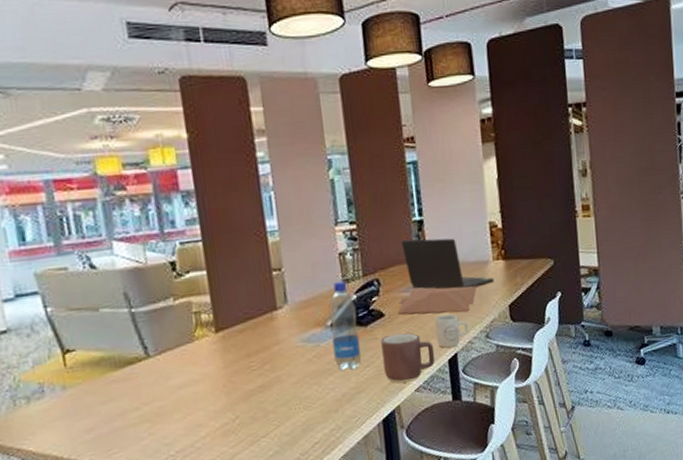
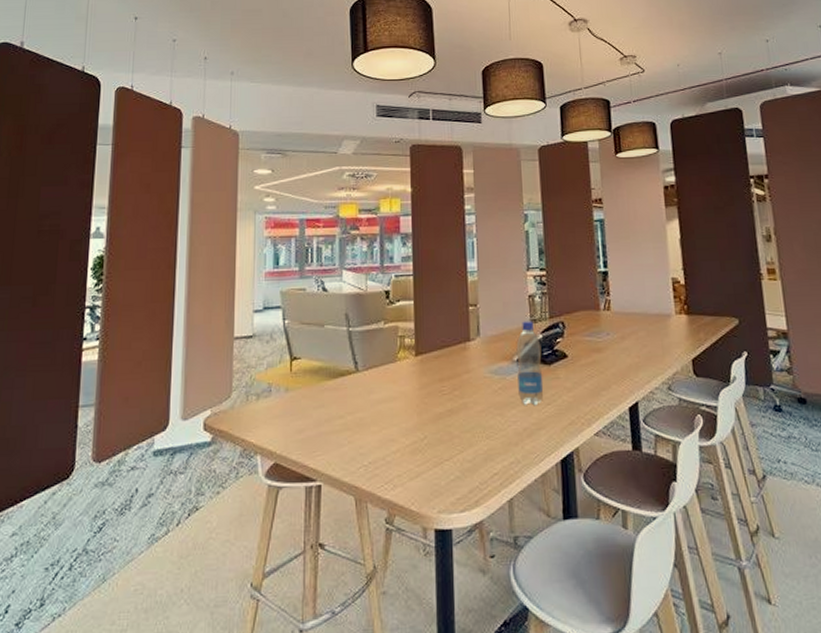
mug: present [381,333,436,384] -> none [563,375,616,425]
papers: present [397,286,477,315] -> none [580,333,659,362]
laptop: present [401,238,495,290] -> none [586,287,677,339]
mug: present [434,314,469,348] -> none [616,362,650,395]

